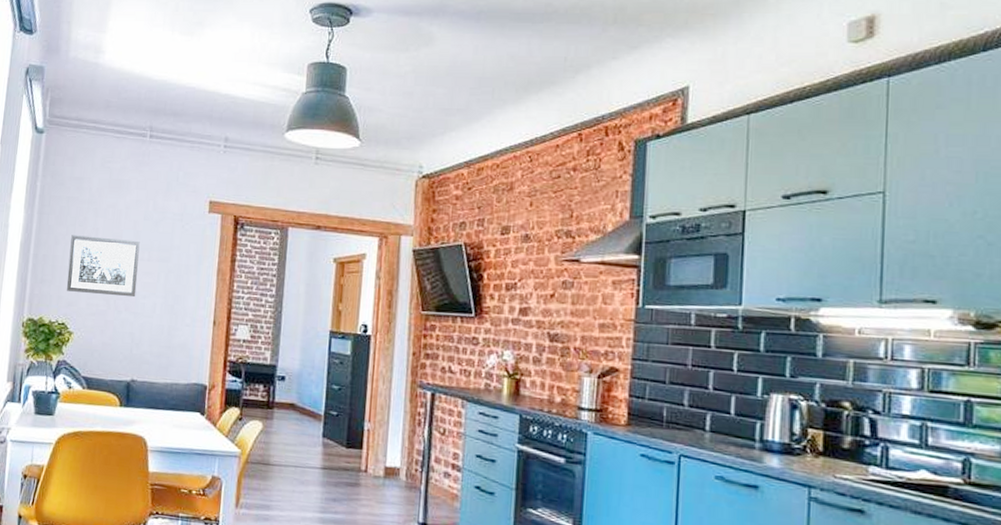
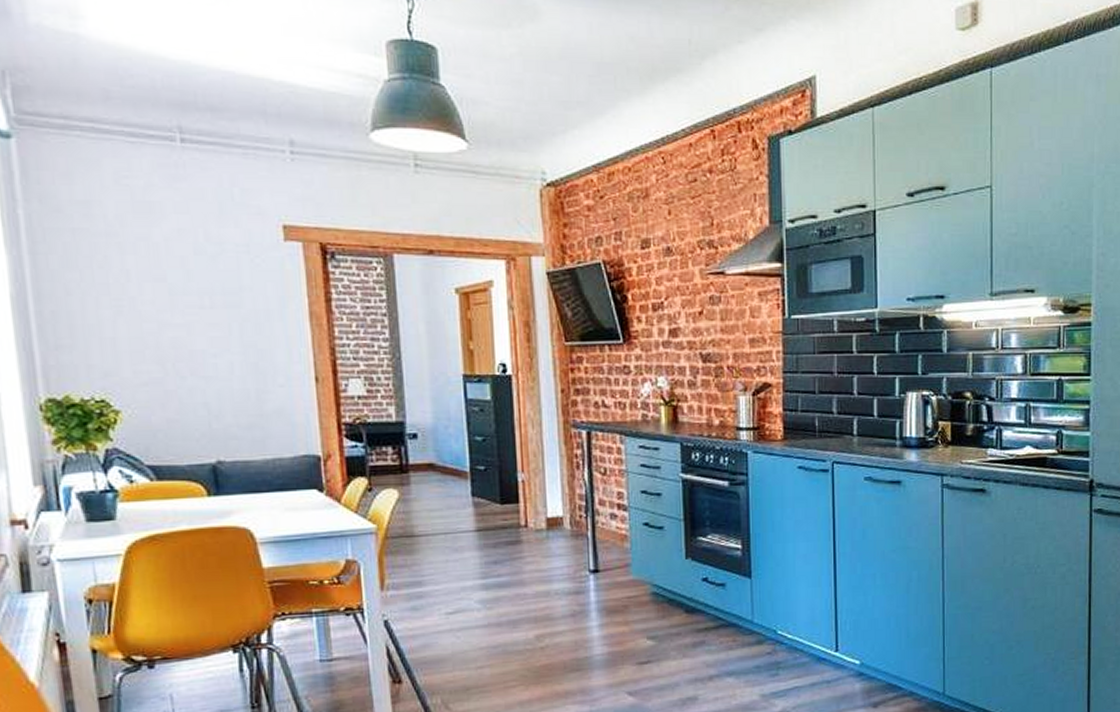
wall art: present [67,235,140,297] -> none [89,281,203,358]

